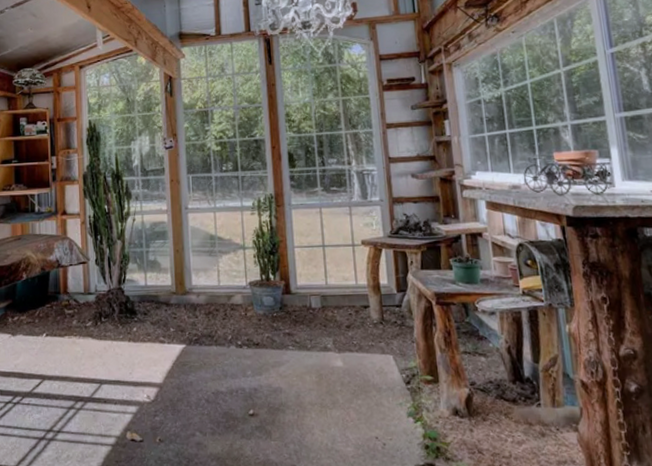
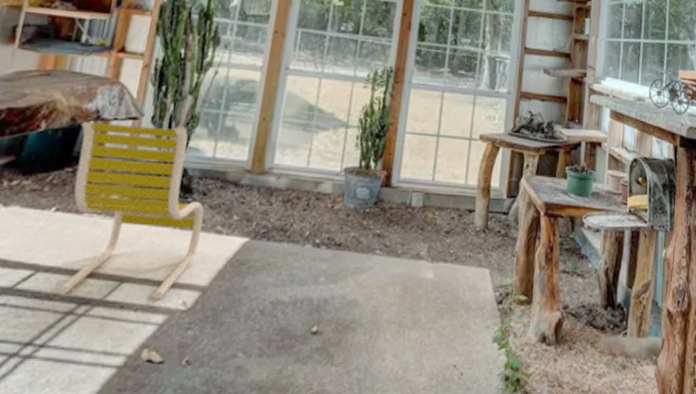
lounge chair: none [49,264,150,396] -> present [56,118,204,300]

